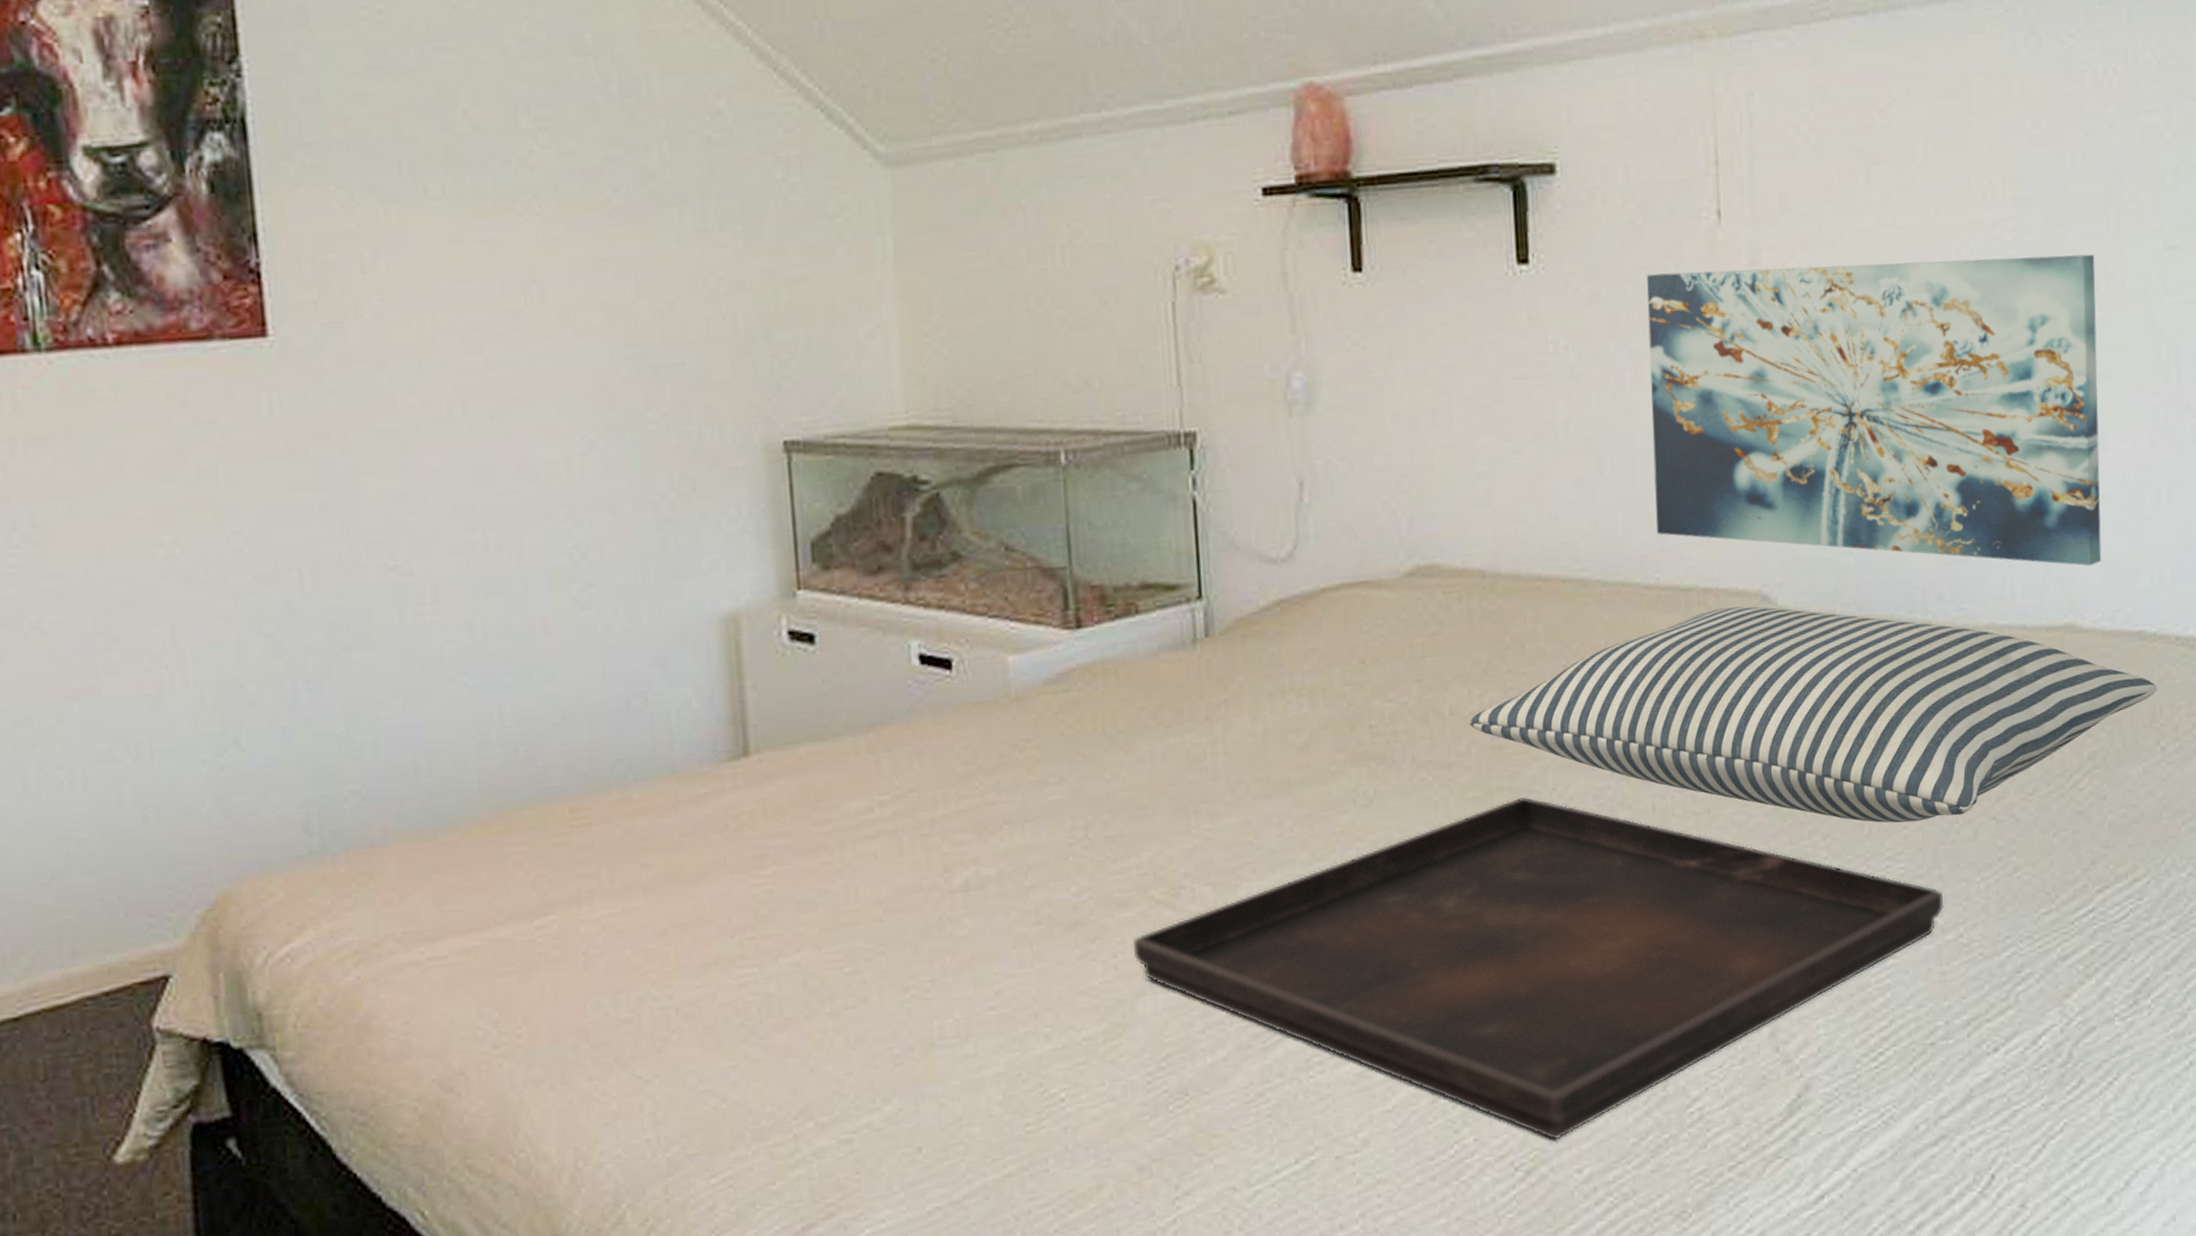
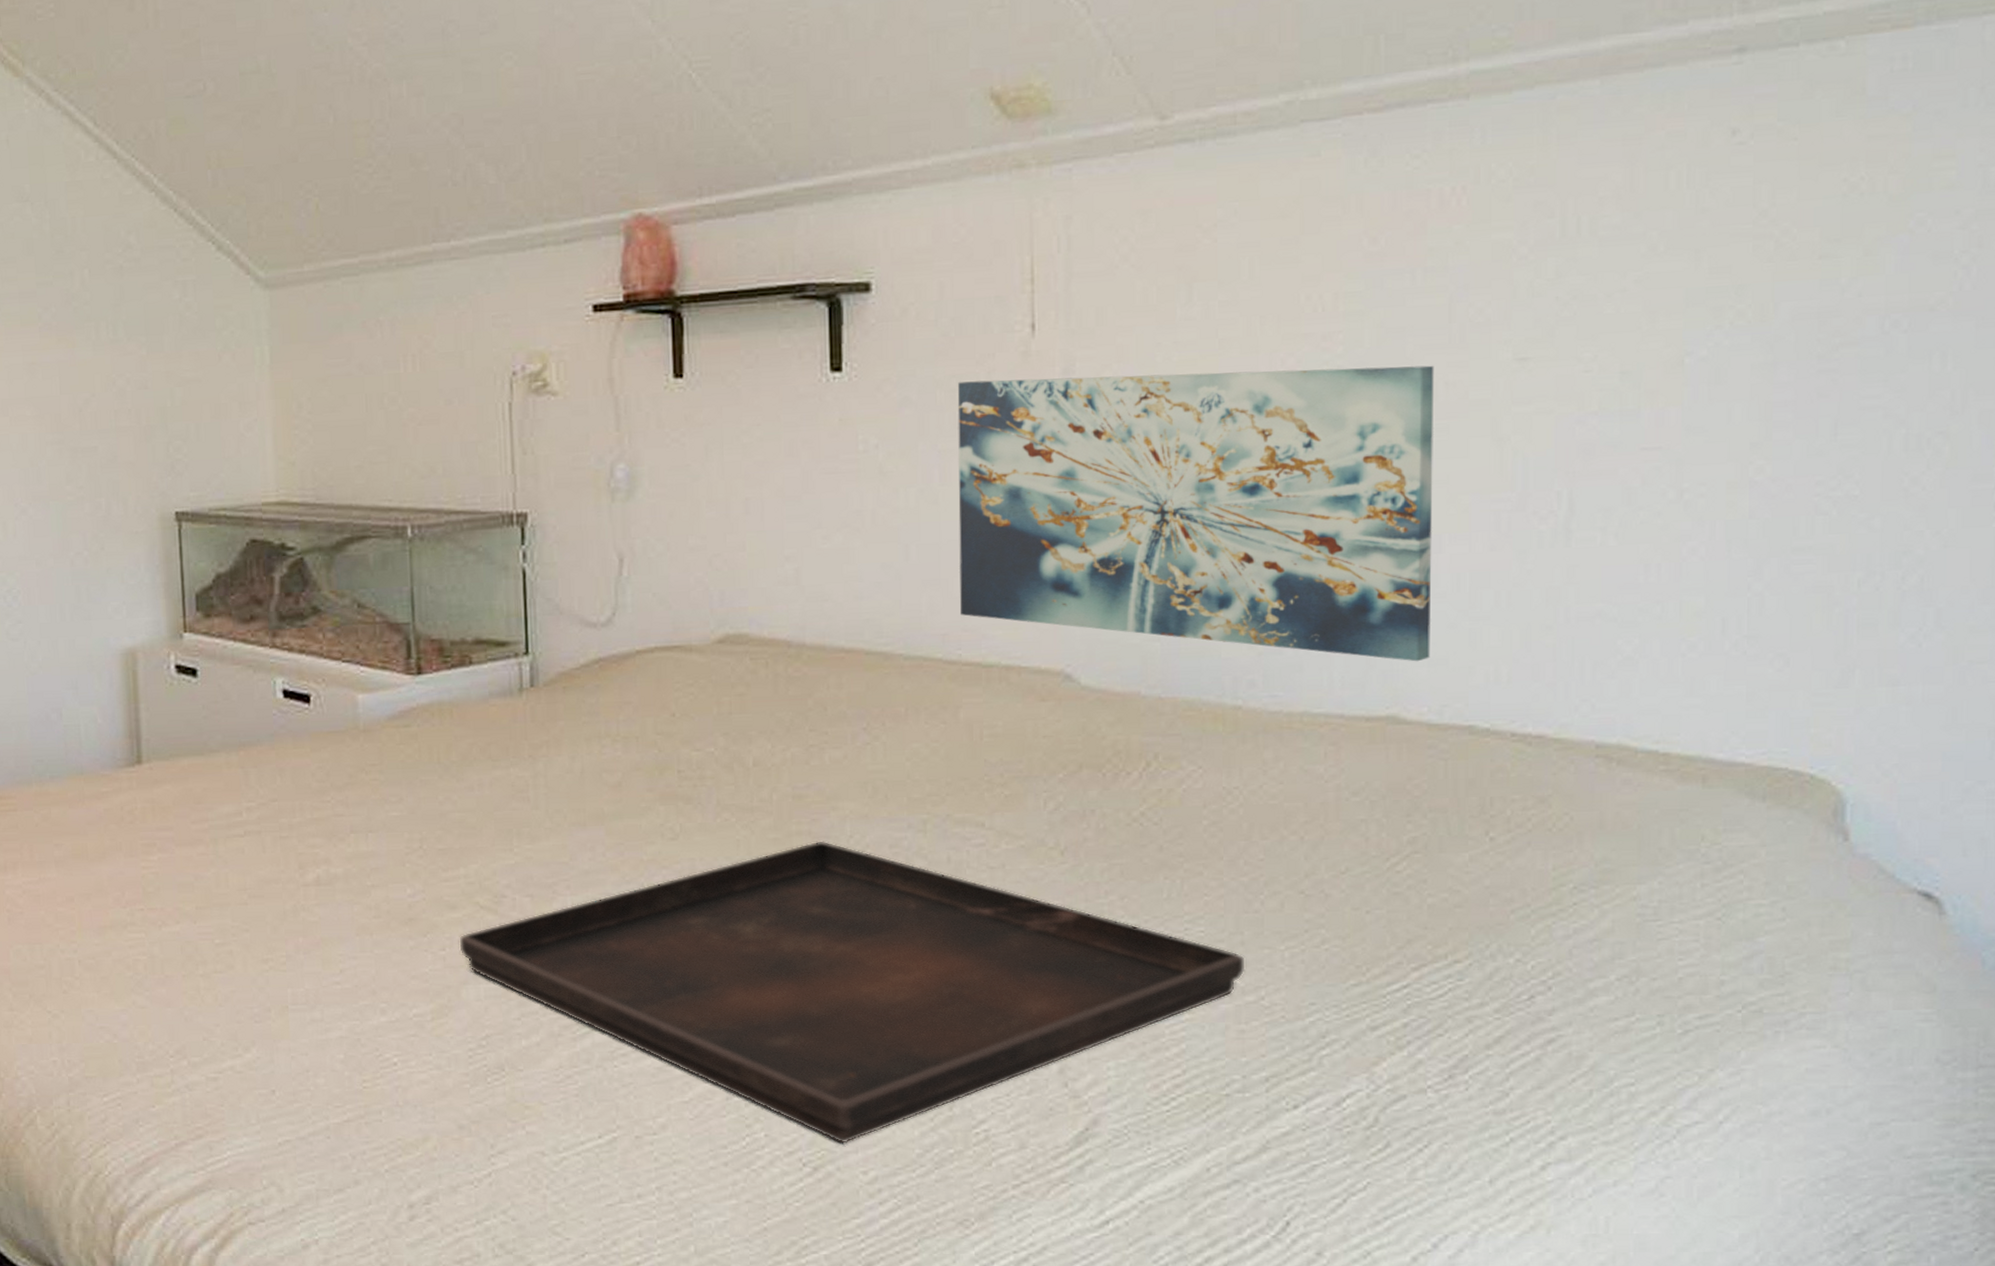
pillow: present [1470,606,2158,823] -> none [772,683,1489,890]

